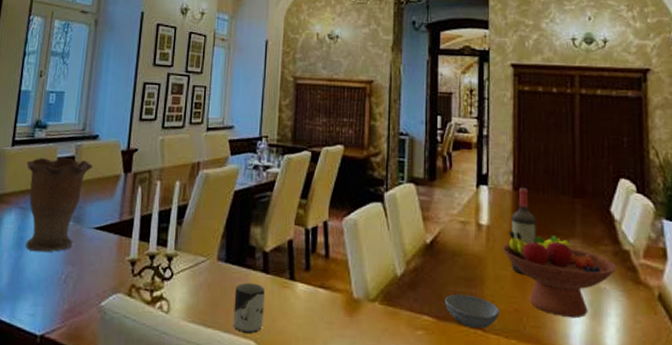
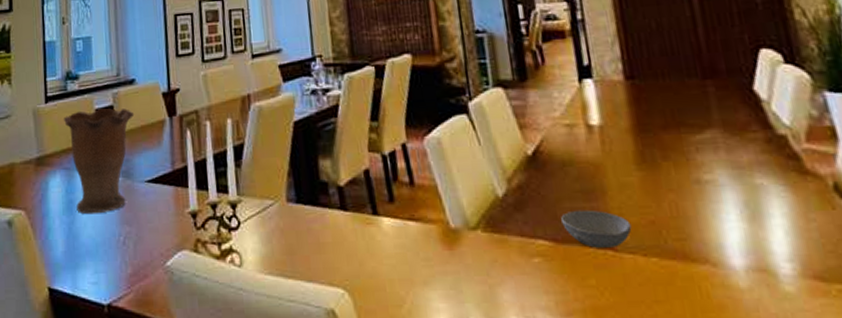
cup: present [233,282,265,334] -> none [311,223,350,282]
fruit bowl: present [501,230,617,319] -> none [621,127,774,225]
wine bottle: present [511,187,537,274] -> none [628,75,665,178]

